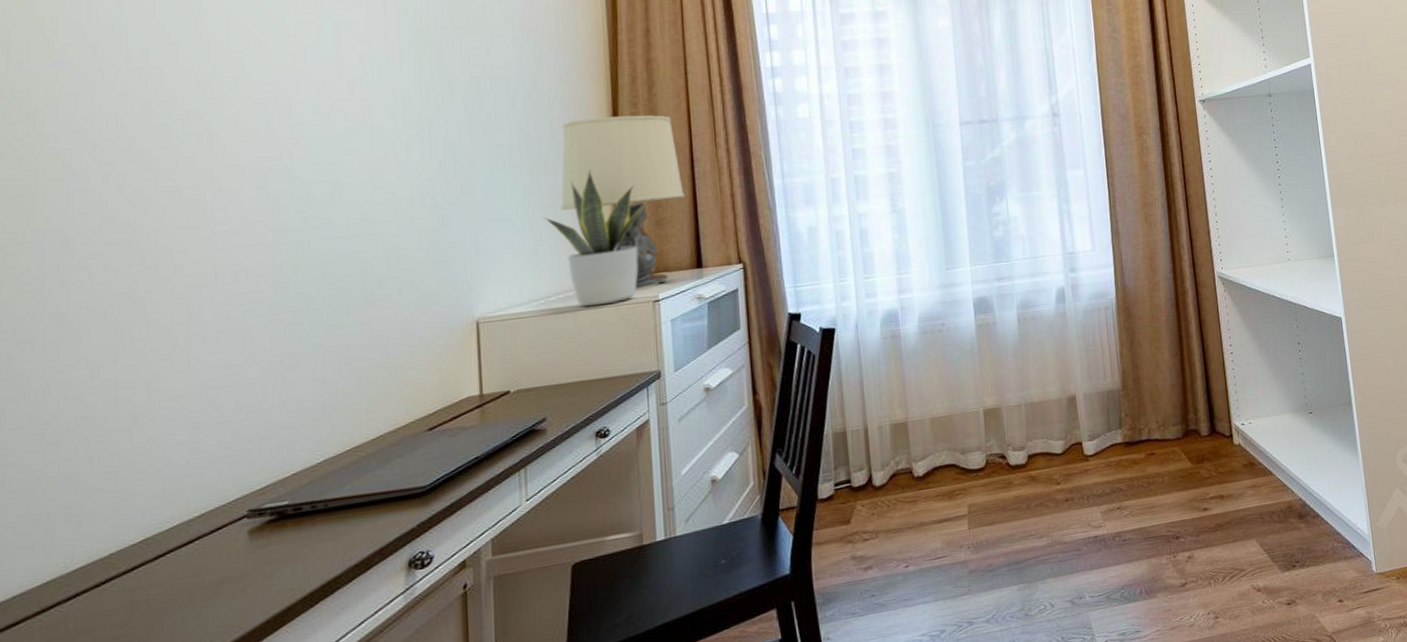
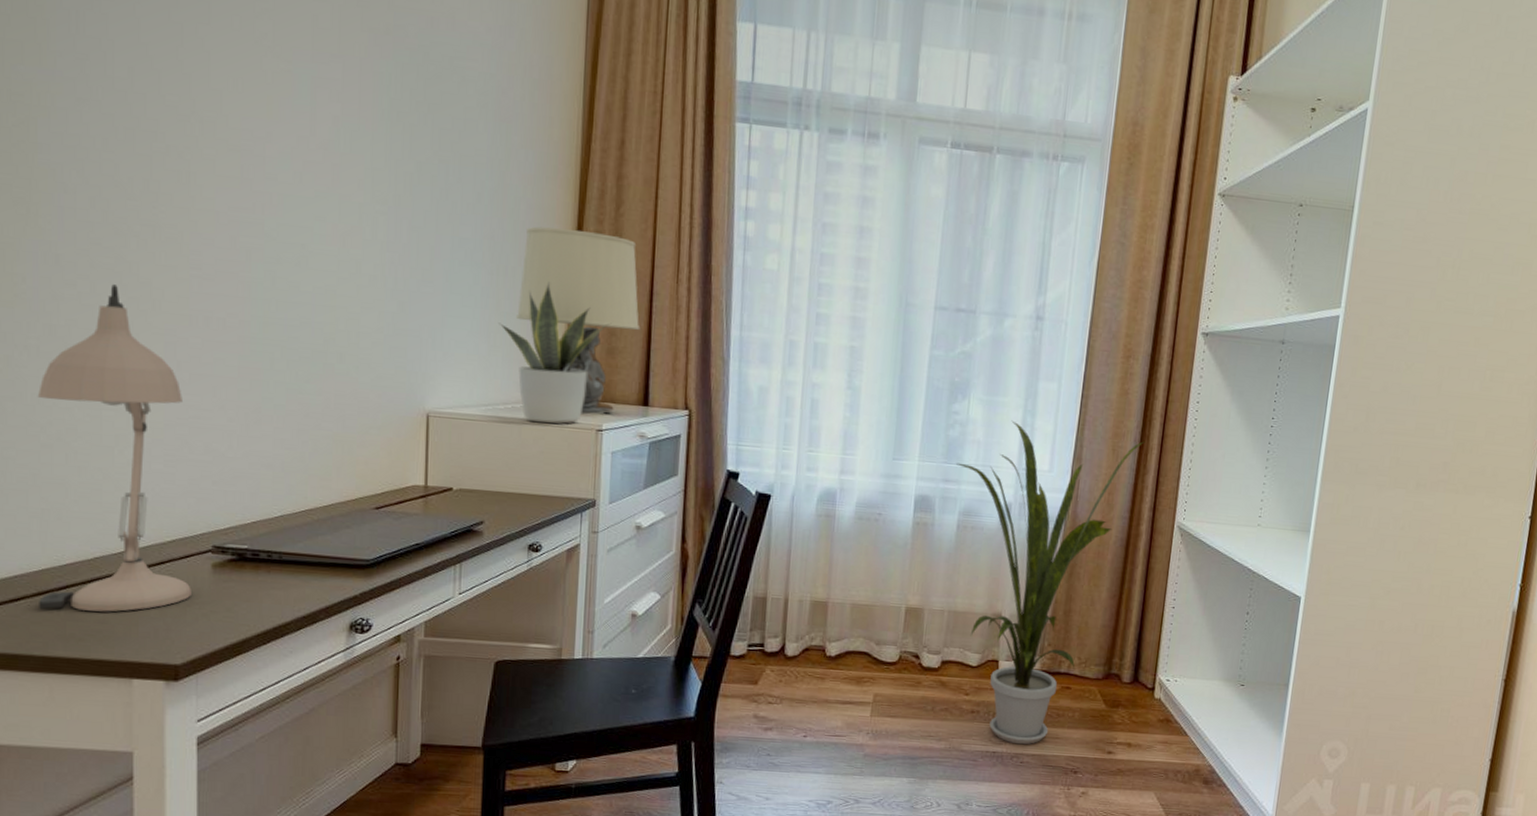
desk lamp: none [42,257,225,629] -> present [37,284,191,612]
house plant: none [1006,205,1172,523] -> present [956,420,1145,745]

